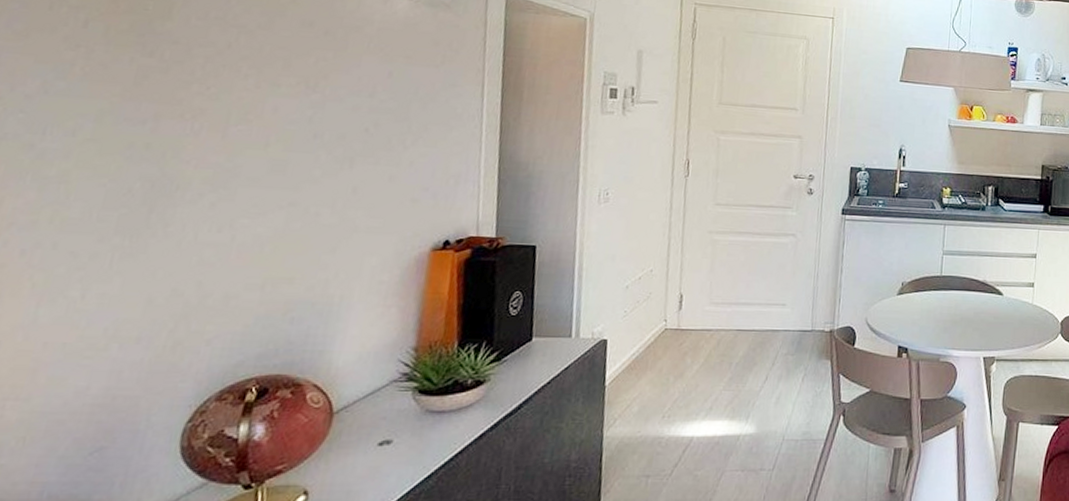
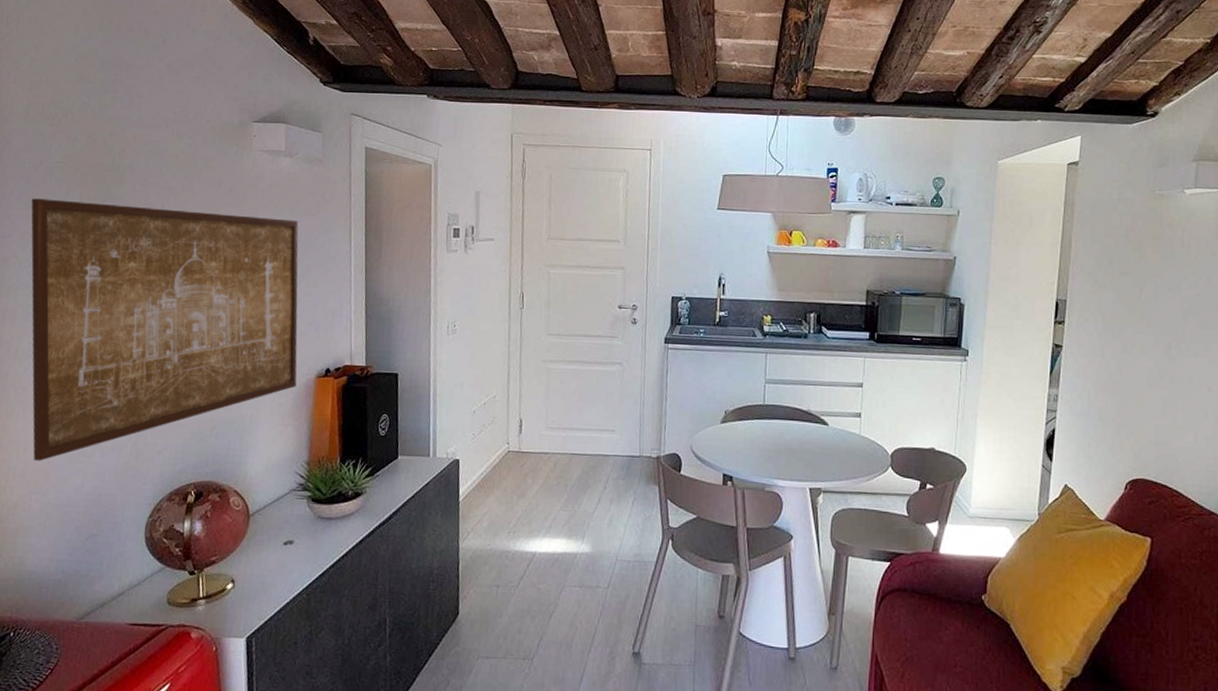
wall art: none [11,27,416,358] -> present [31,198,299,461]

